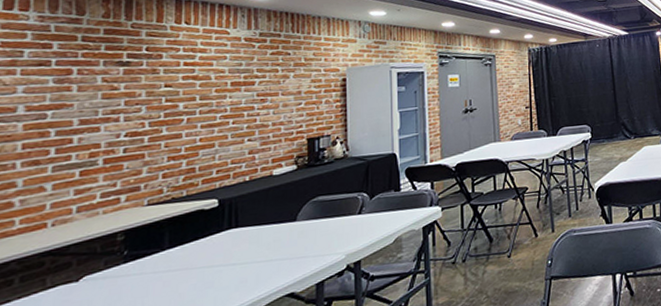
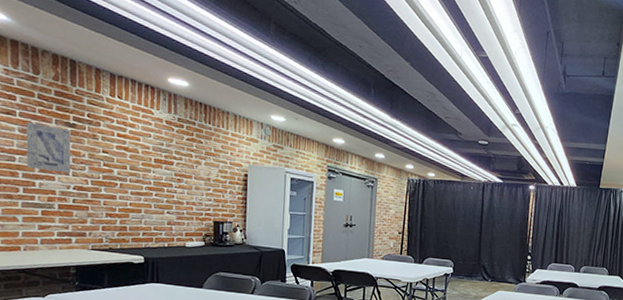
wall art: none [62,69,124,123] -> present [26,122,71,173]

